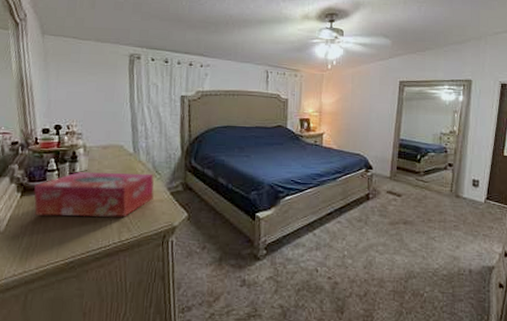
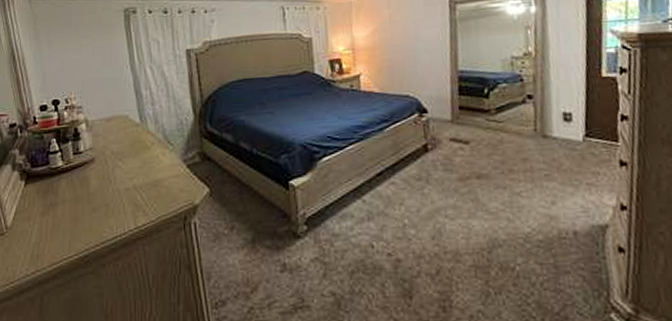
tissue box: present [33,171,154,217] -> none [37,145,168,205]

